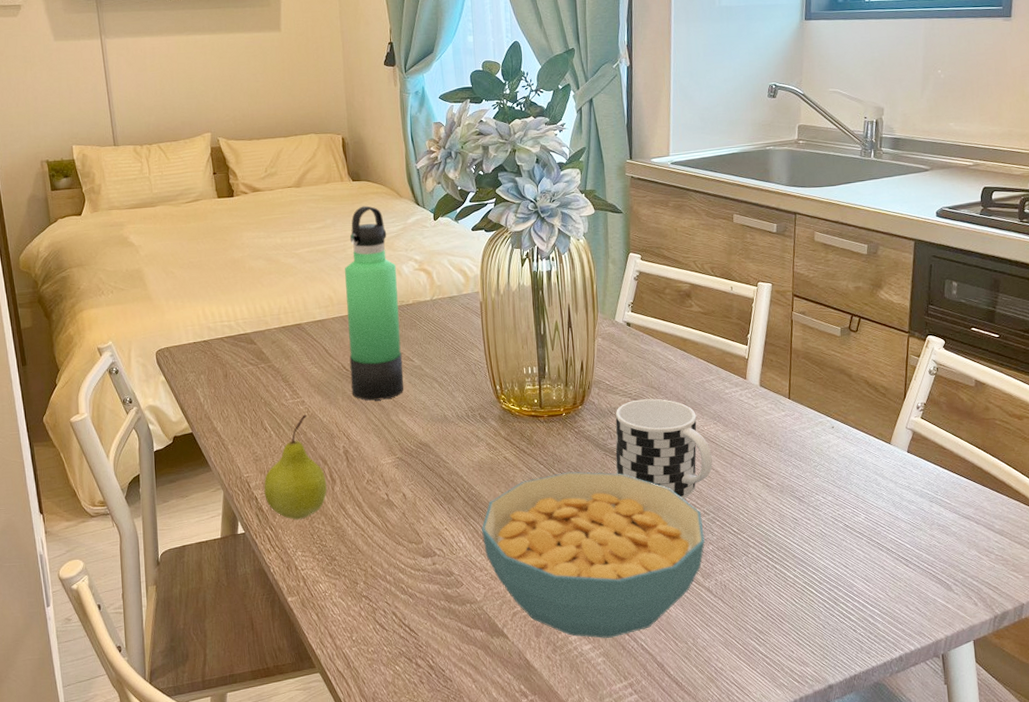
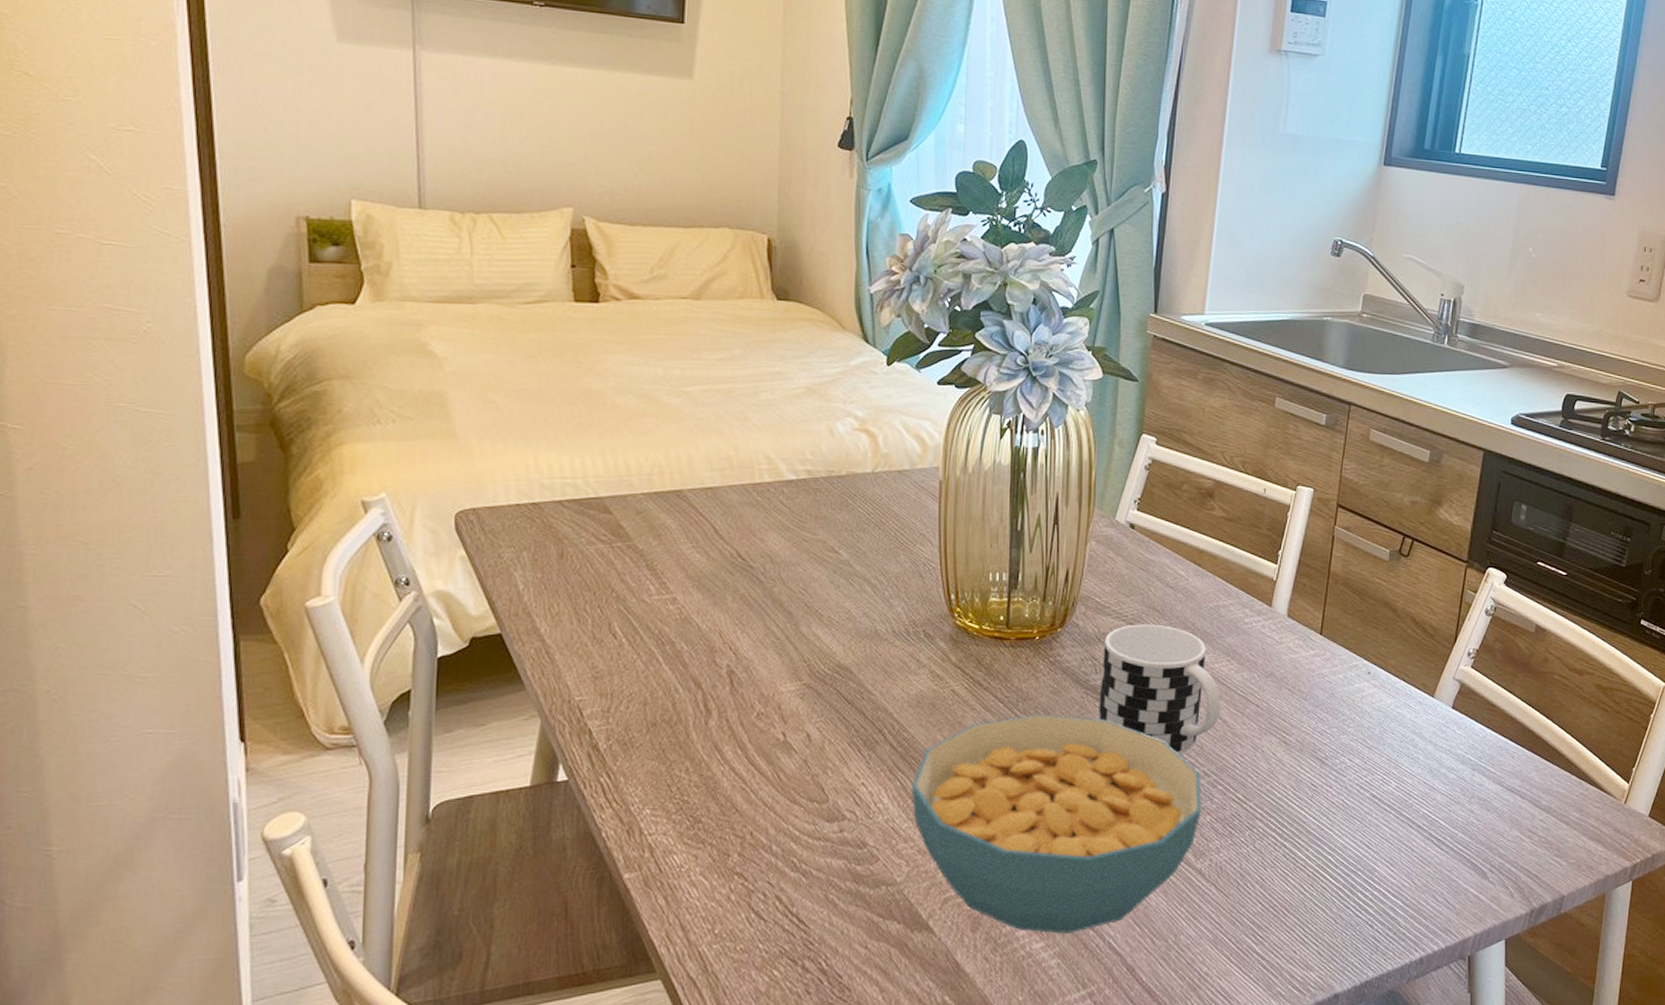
fruit: present [264,414,327,520] -> none [603,617,698,764]
thermos bottle: present [345,205,404,401] -> none [747,335,827,604]

